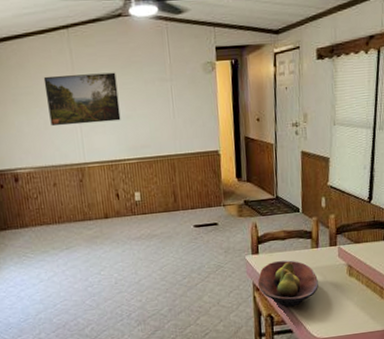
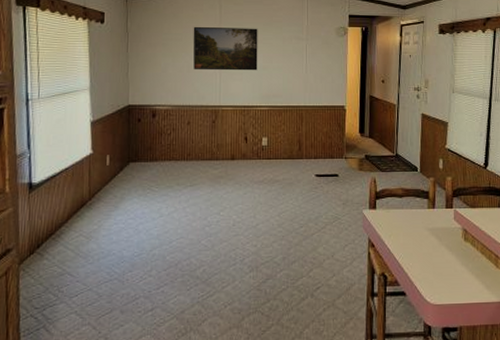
fruit bowl: present [257,260,318,307] -> none [373,217,433,268]

